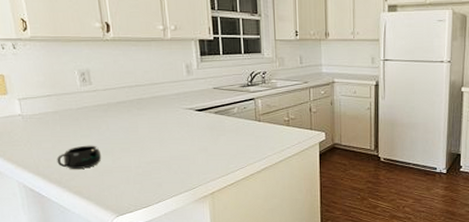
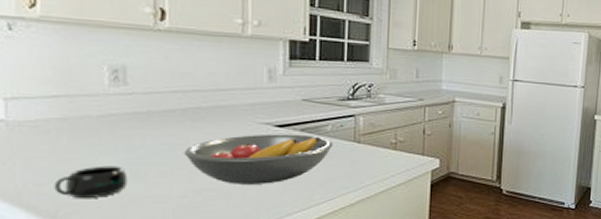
fruit bowl: none [135,116,240,157] -> present [184,134,333,184]

